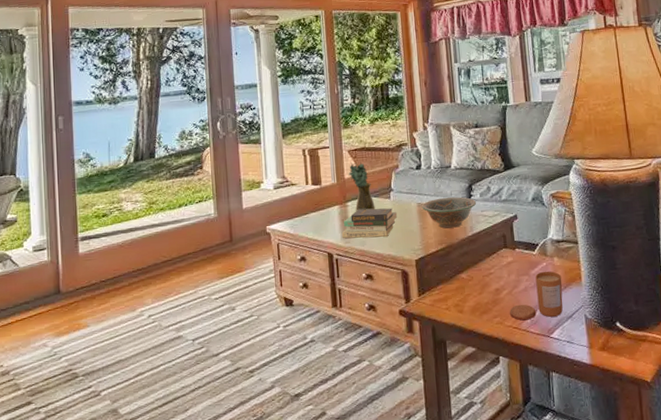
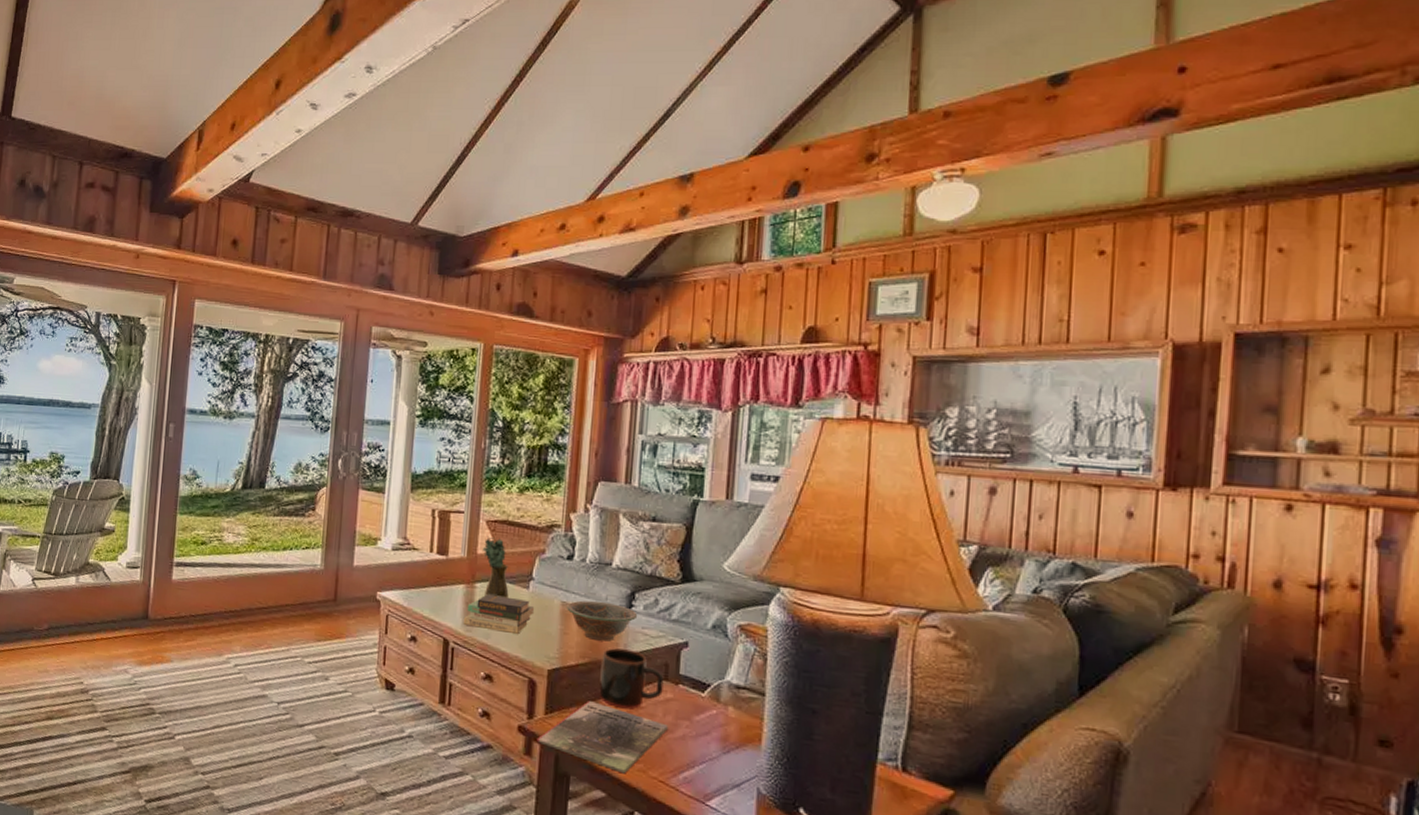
magazine: none [415,277,513,329] -> present [536,701,668,774]
mug: none [455,230,505,278] -> present [599,648,664,709]
candle: present [510,271,563,321] -> none [657,720,735,781]

